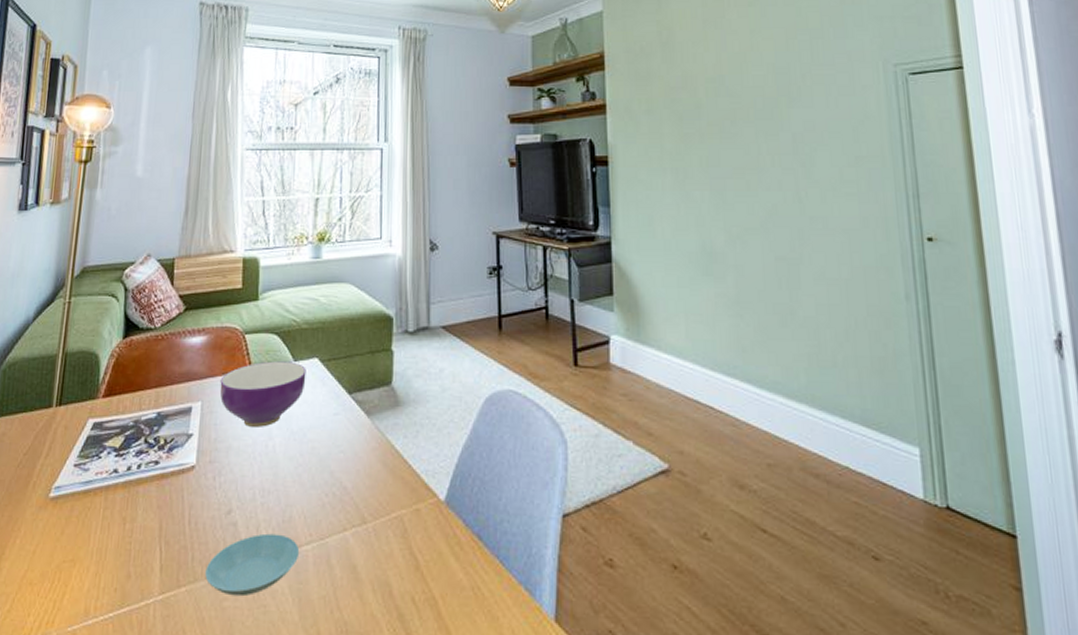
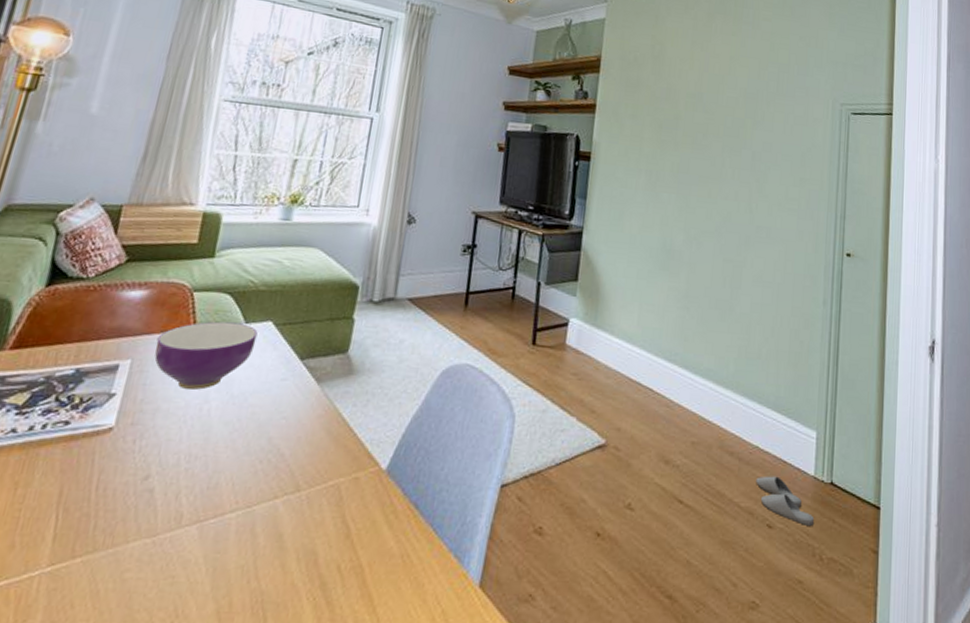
saucer: present [205,533,300,597] -> none [107,500,222,567]
slippers: none [851,500,931,558] -> present [756,476,814,526]

